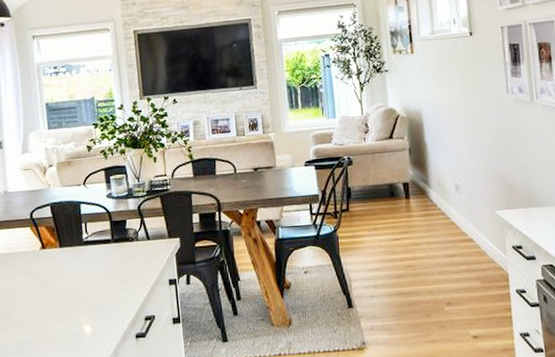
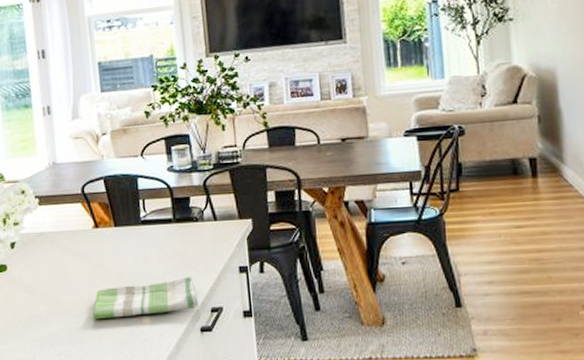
dish towel: none [39,289,135,332] -> present [92,276,199,320]

